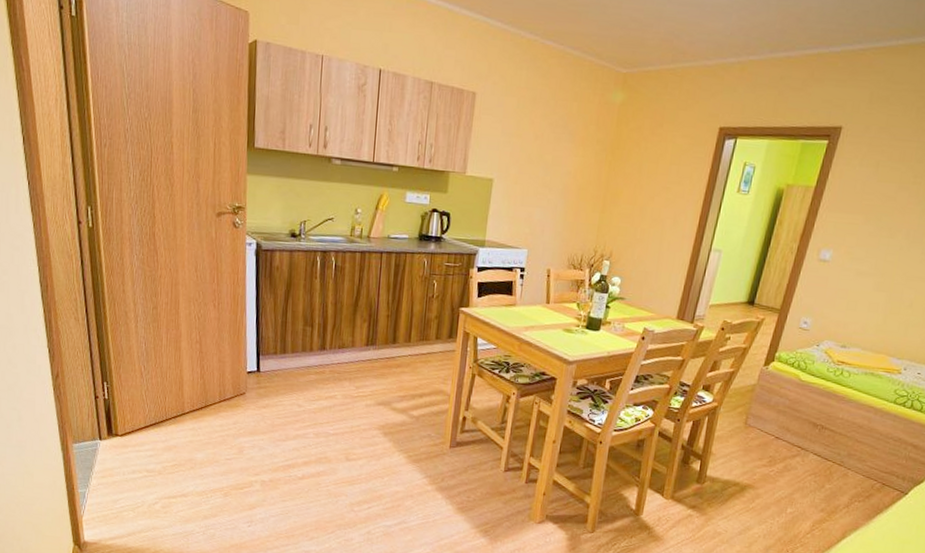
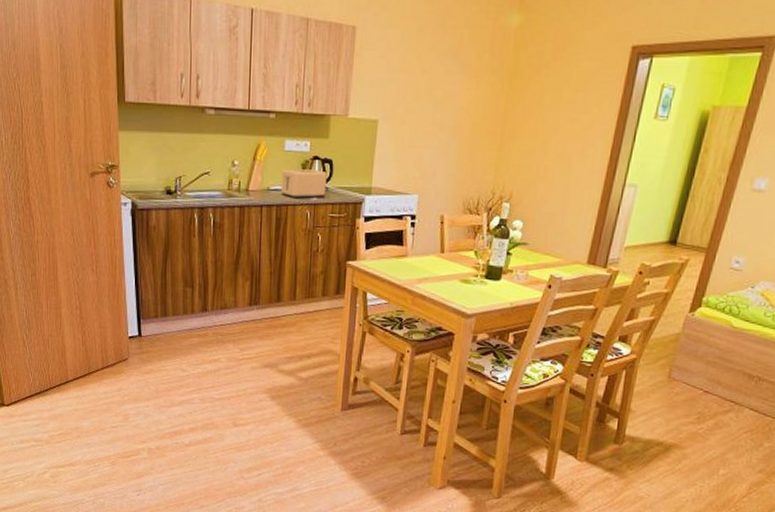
toaster: none [400,219,444,248] -> present [280,169,327,199]

